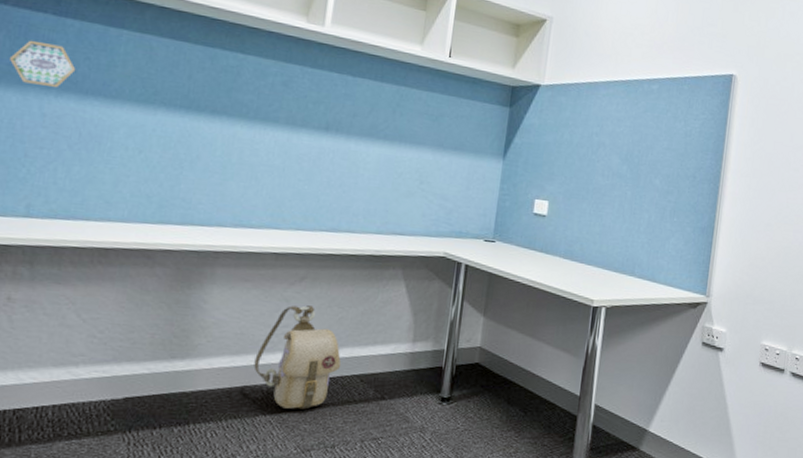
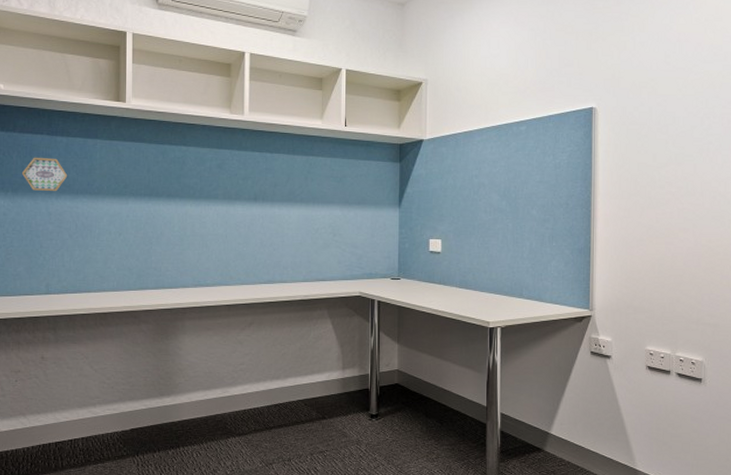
backpack: present [254,305,342,410] -> none [222,346,288,431]

